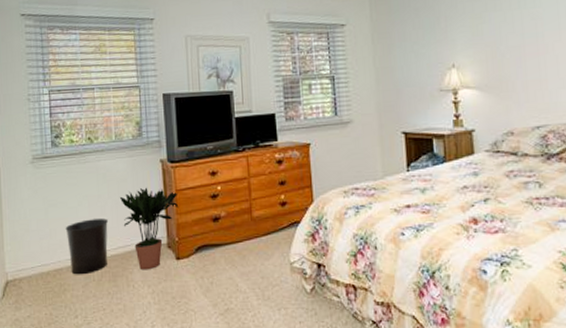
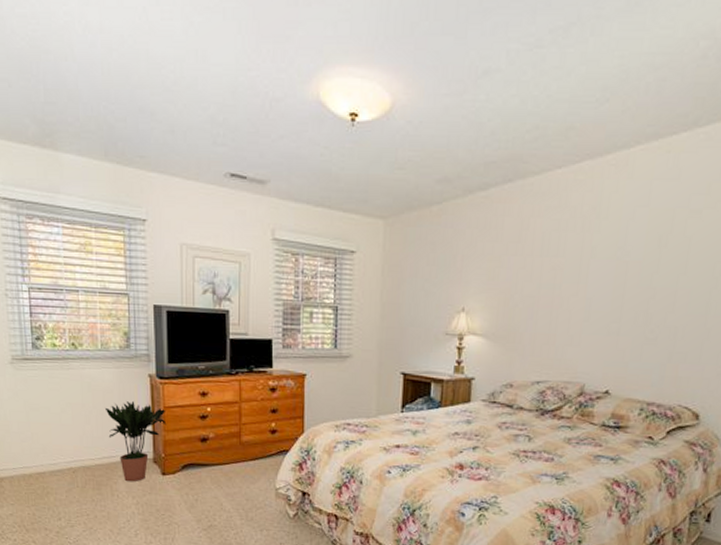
waste bin: present [65,219,108,275] -> none [48,427,92,480]

